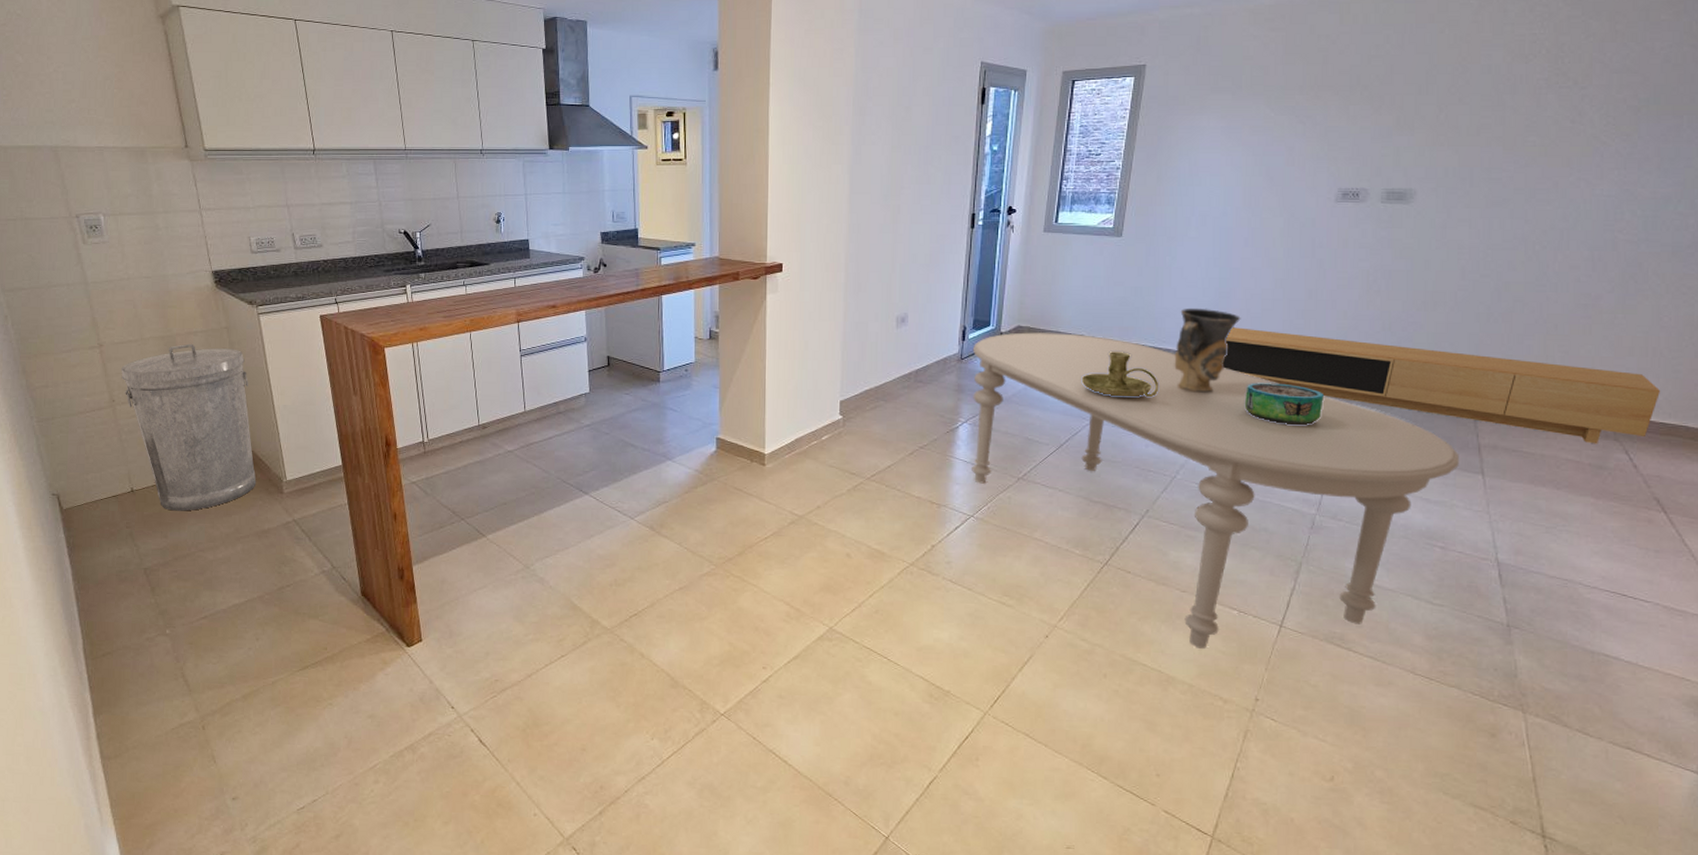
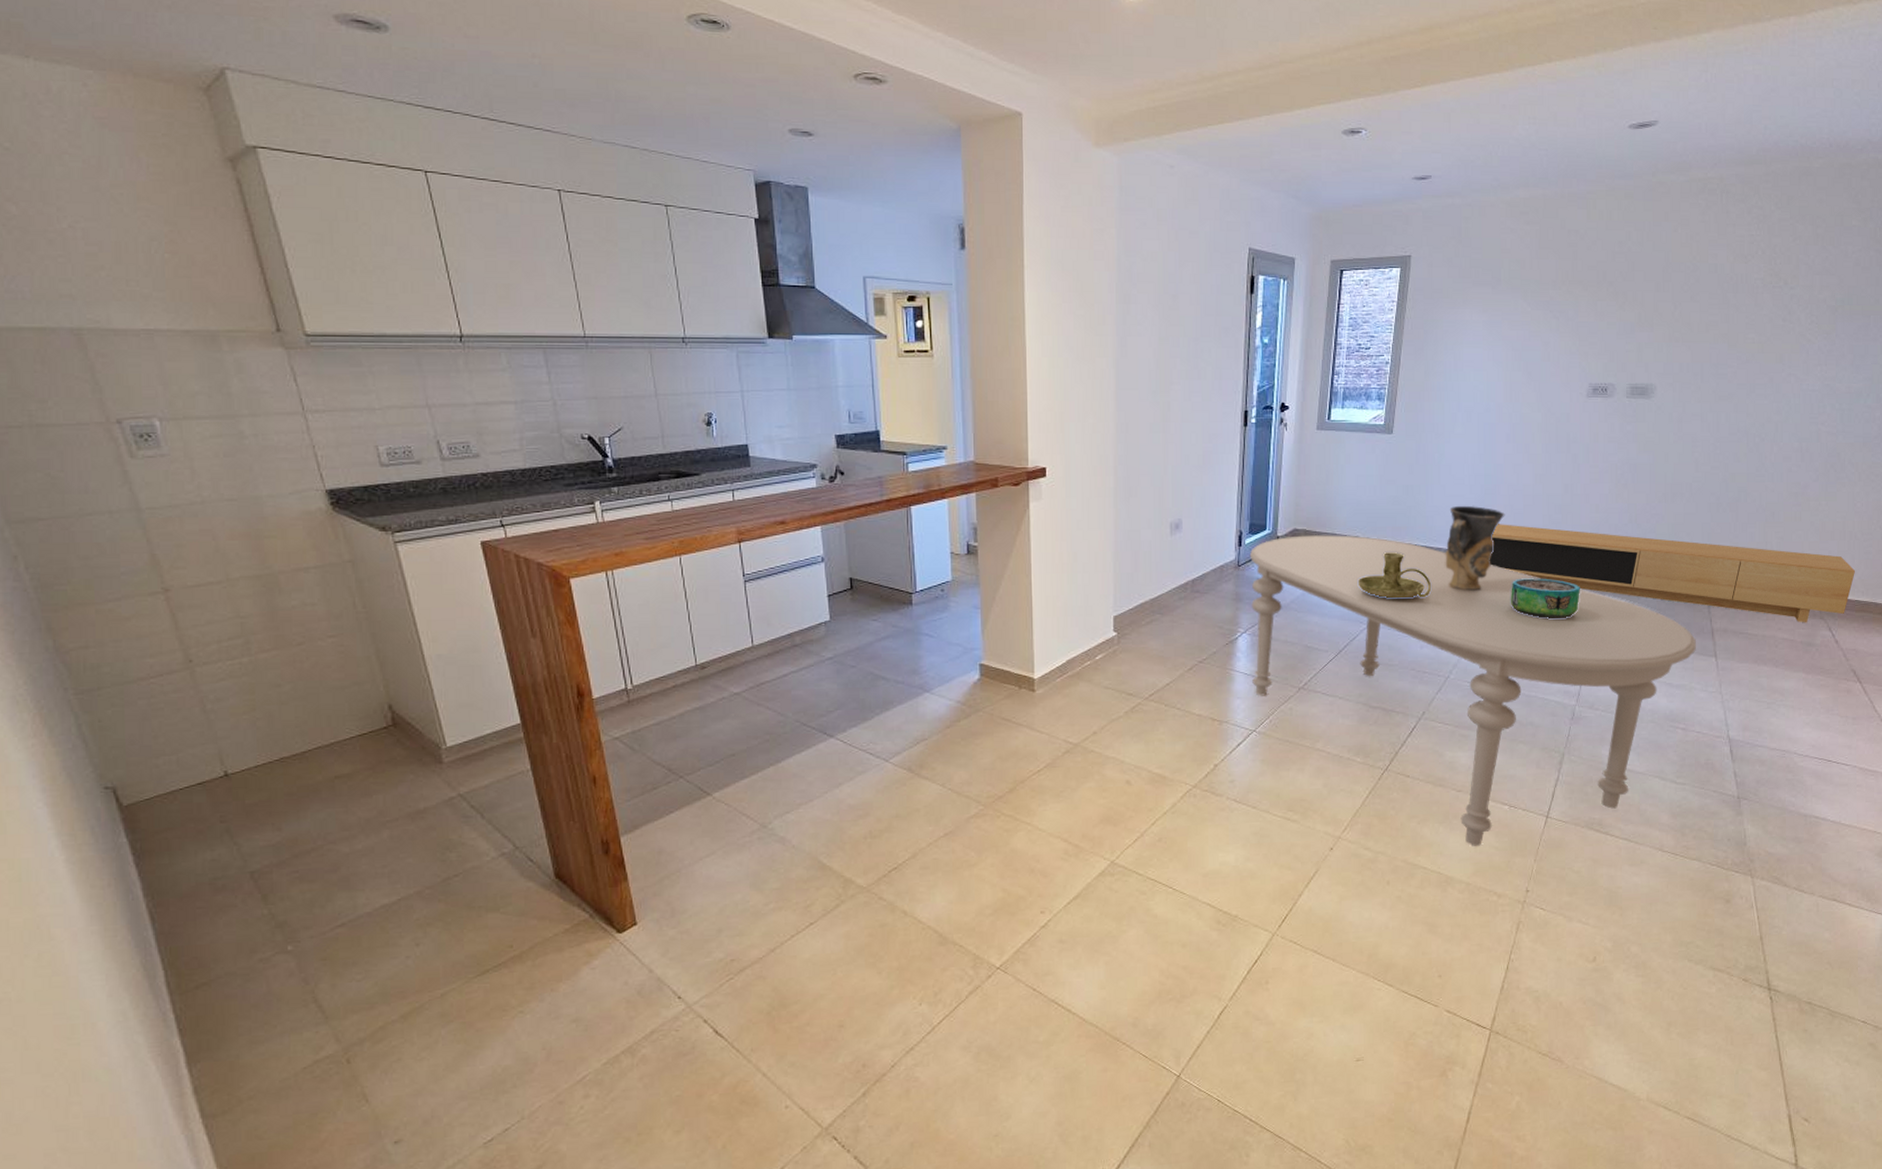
trash can: present [121,343,257,511] -> none [200,582,405,796]

